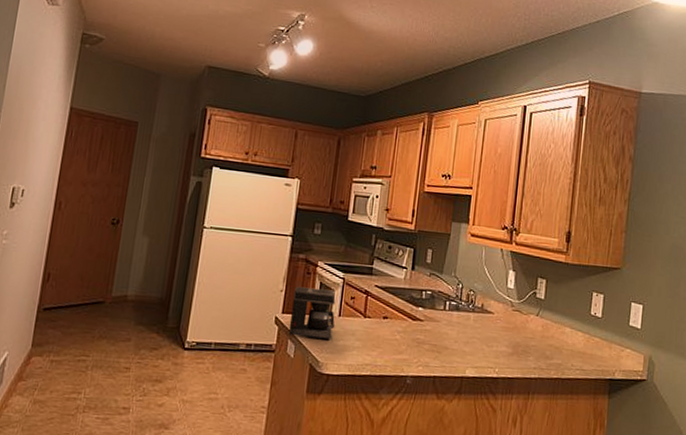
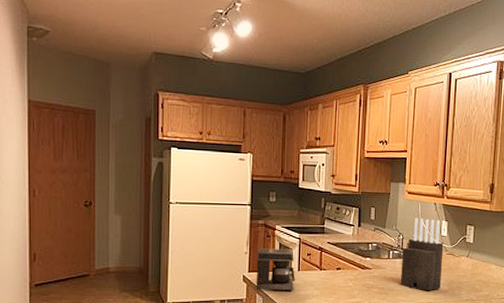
knife block: none [456,265,510,354] -> present [400,218,444,291]

